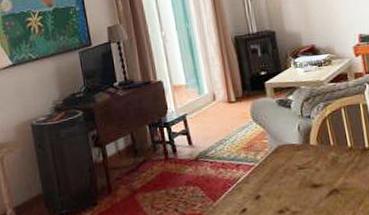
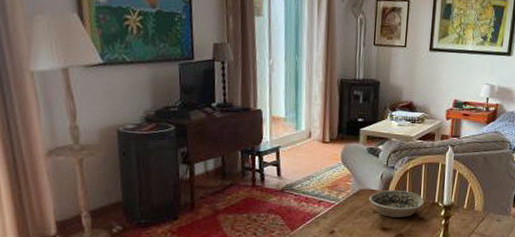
bowl: none [290,139,354,172] -> present [369,190,425,218]

